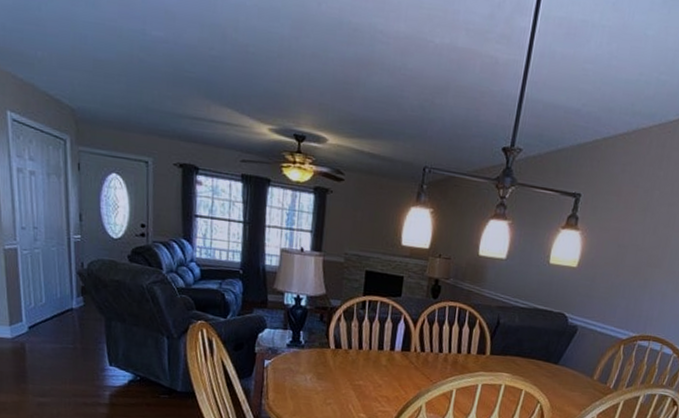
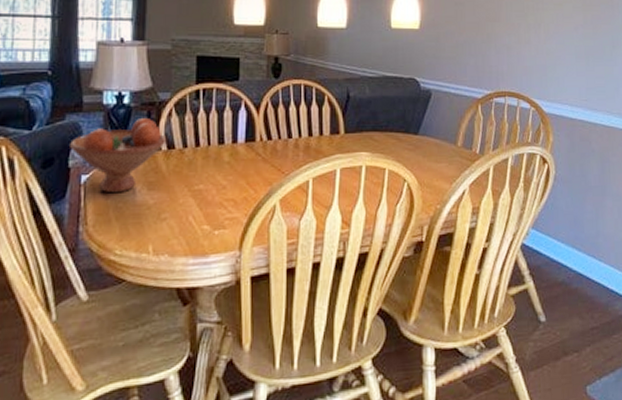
fruit bowl: none [256,319,334,378] -> present [70,117,166,194]

